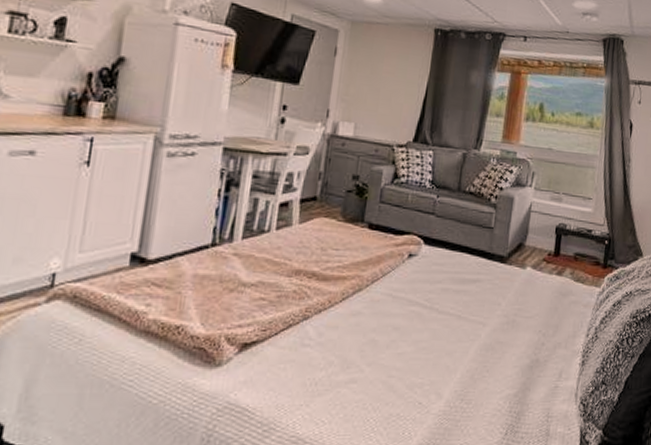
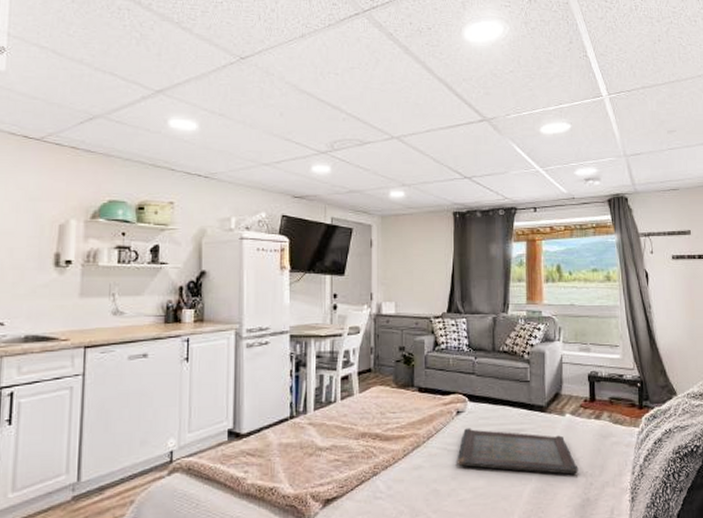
serving tray: none [401,273,532,333] -> present [457,428,579,475]

